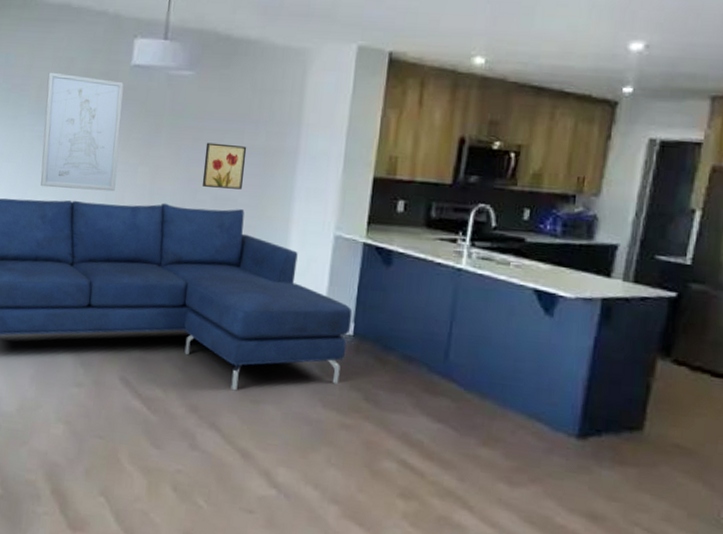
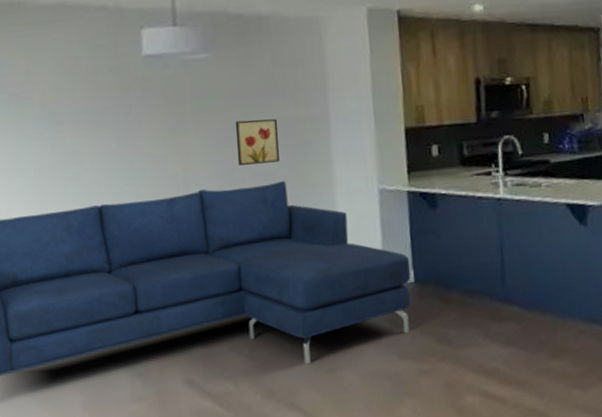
wall art: present [40,72,124,192] -> none [50,74,145,197]

